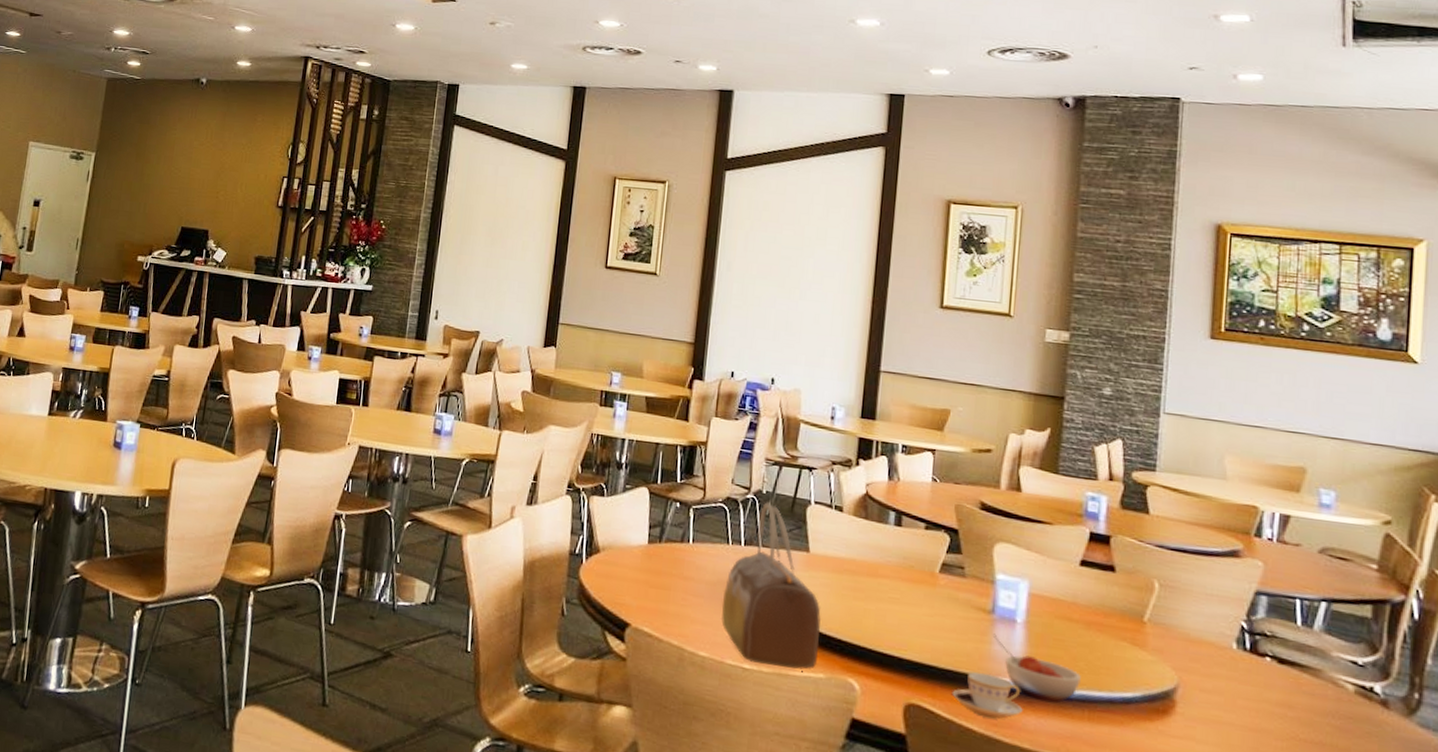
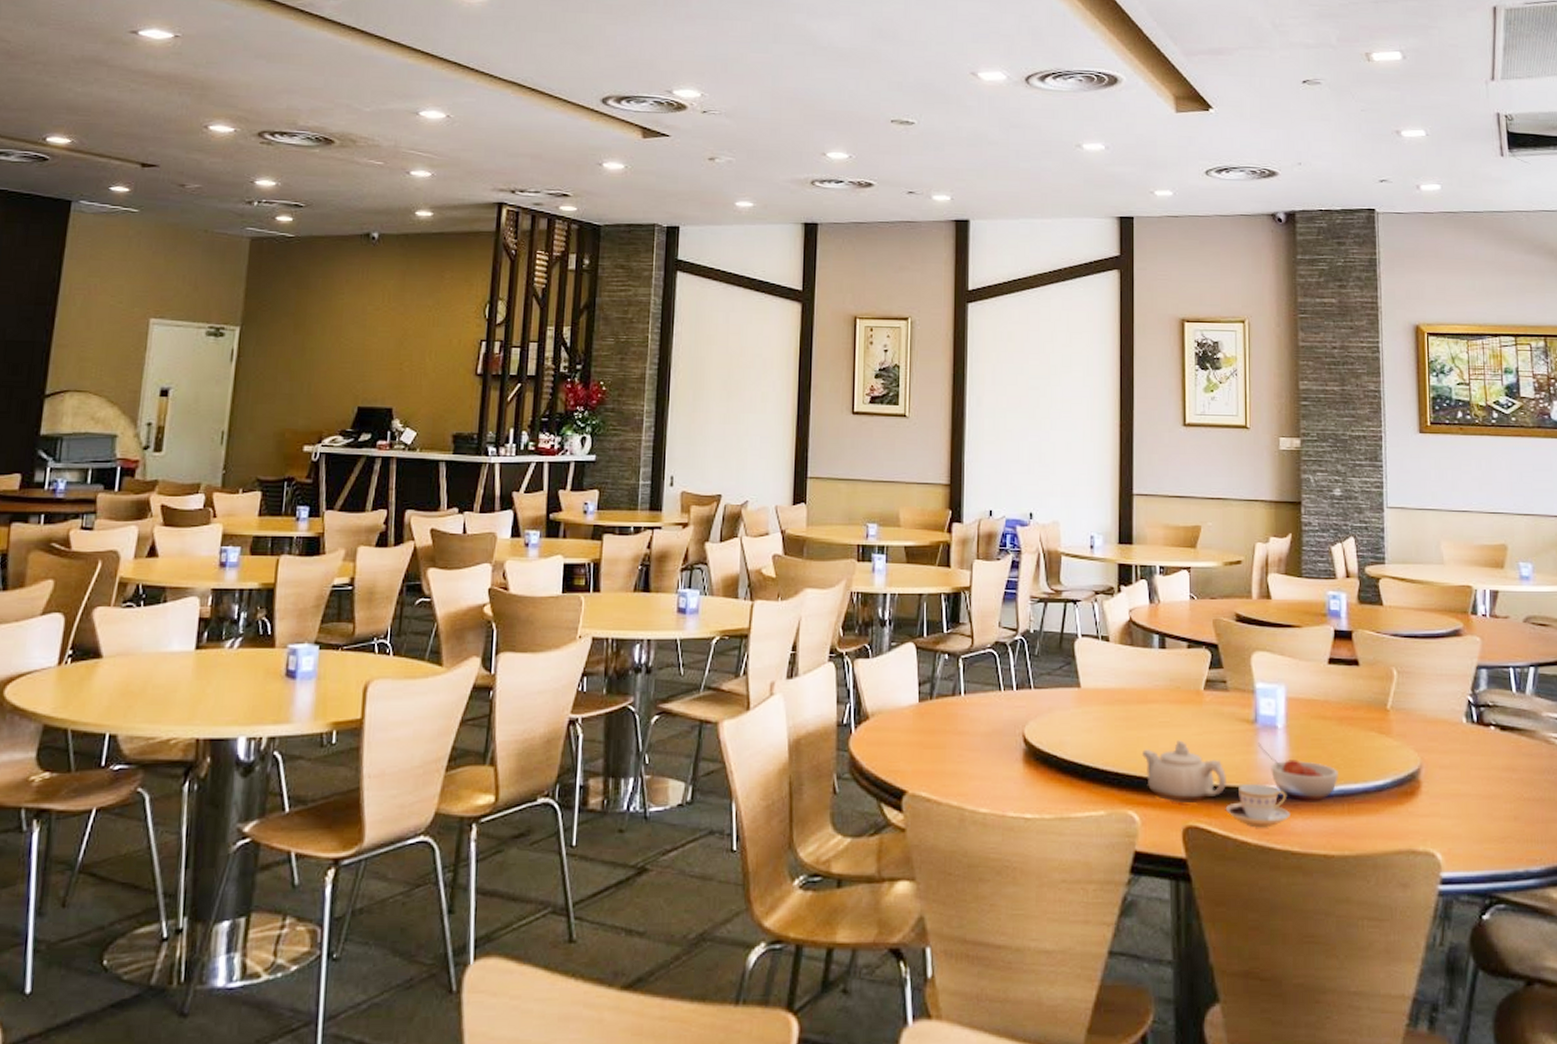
handbag: present [720,502,822,670] -> none [998,641,1098,810]
teapot: none [868,618,956,682] -> present [1142,740,1226,804]

